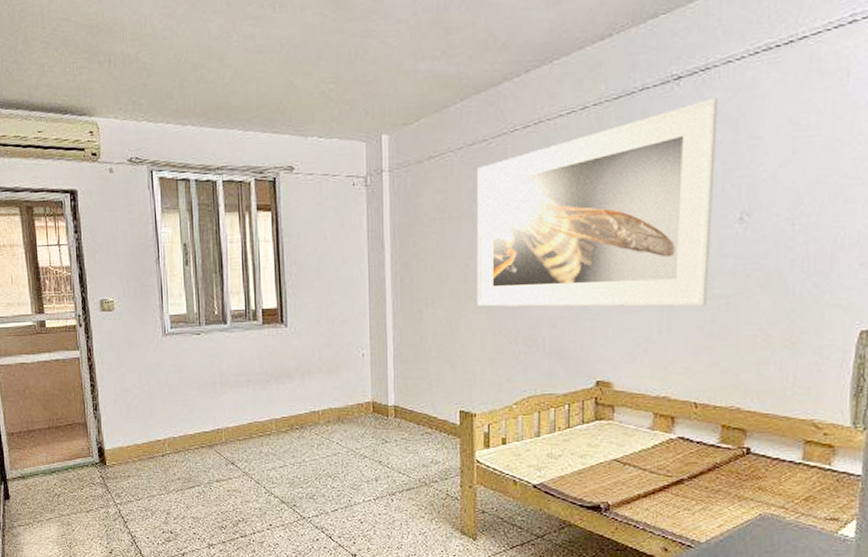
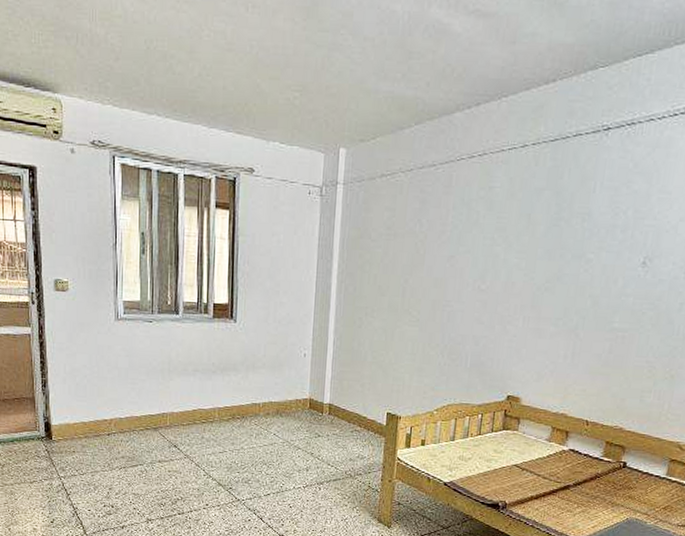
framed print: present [476,98,718,307] -> none [411,152,639,337]

